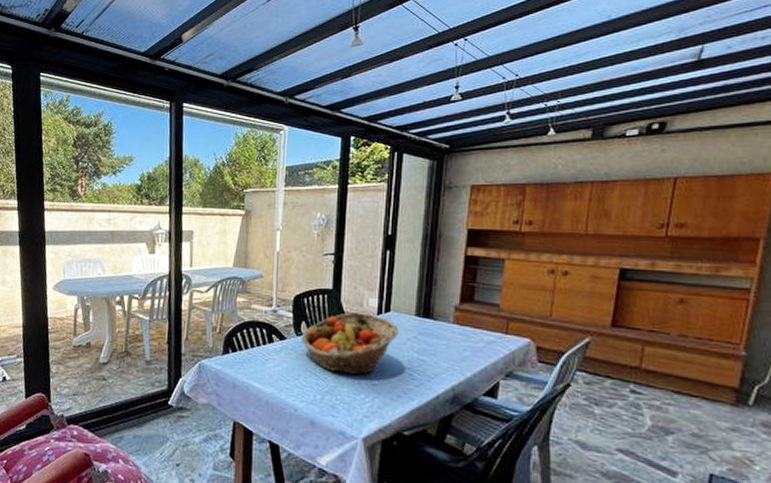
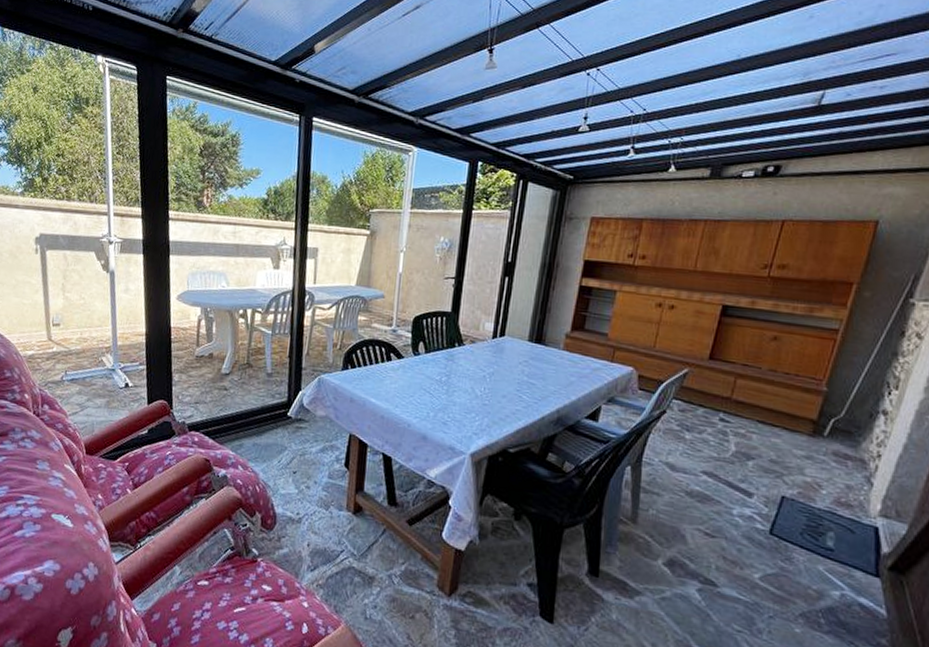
fruit basket: present [301,312,400,375] -> none [418,335,512,395]

